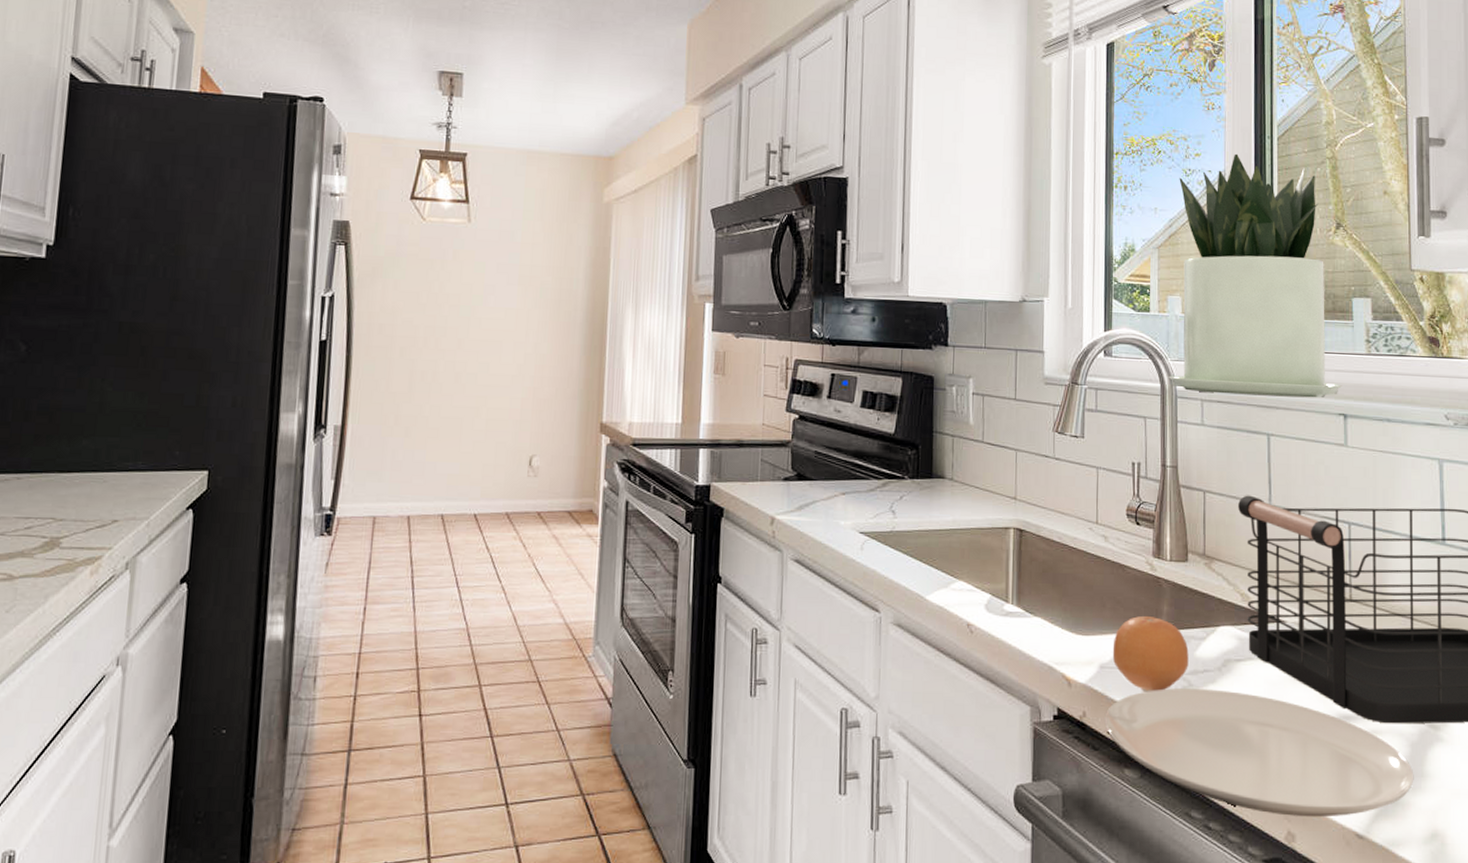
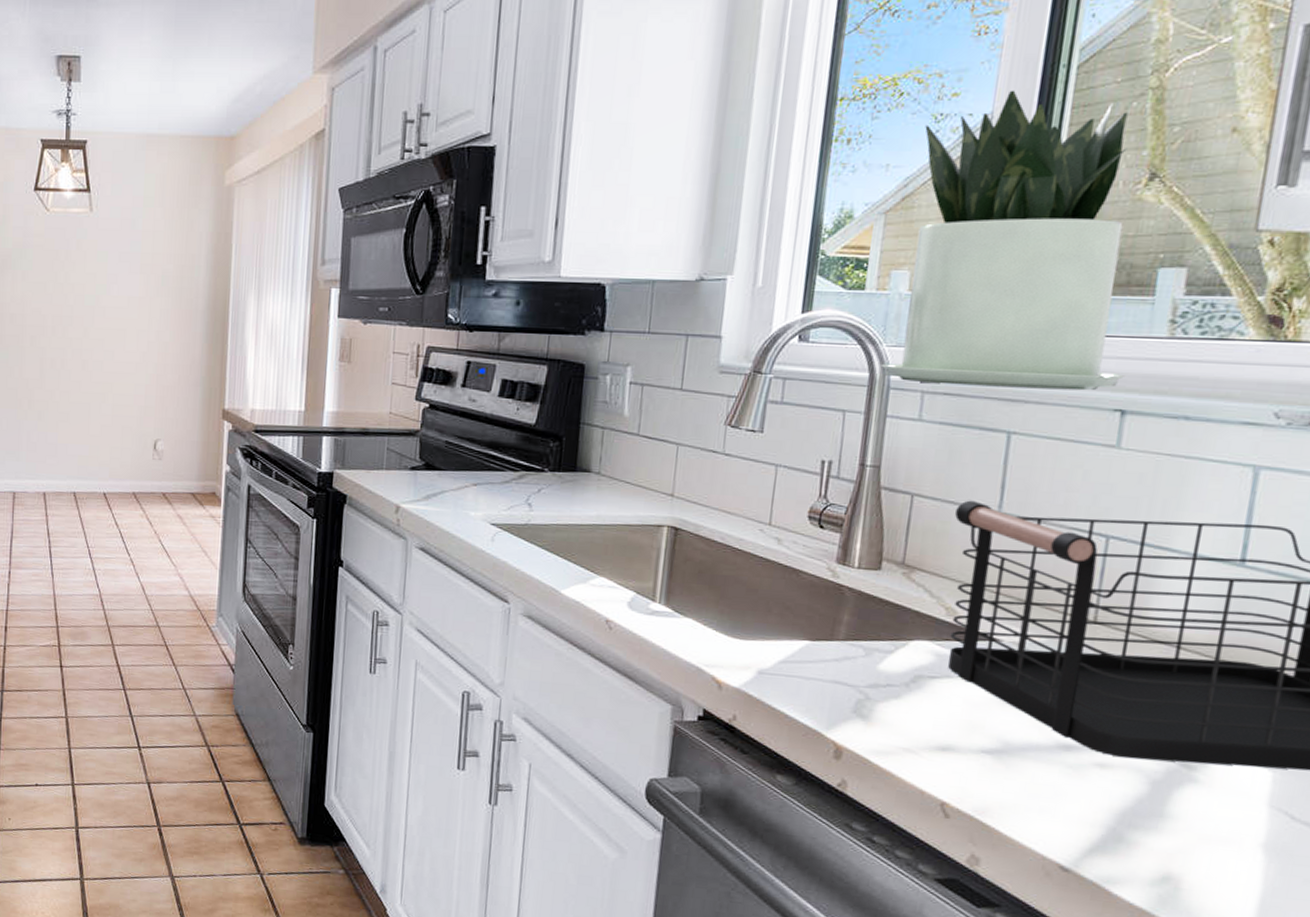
plate: present [1104,688,1414,818] -> none [757,699,1150,847]
fruit: present [1112,615,1189,691] -> none [774,623,870,702]

